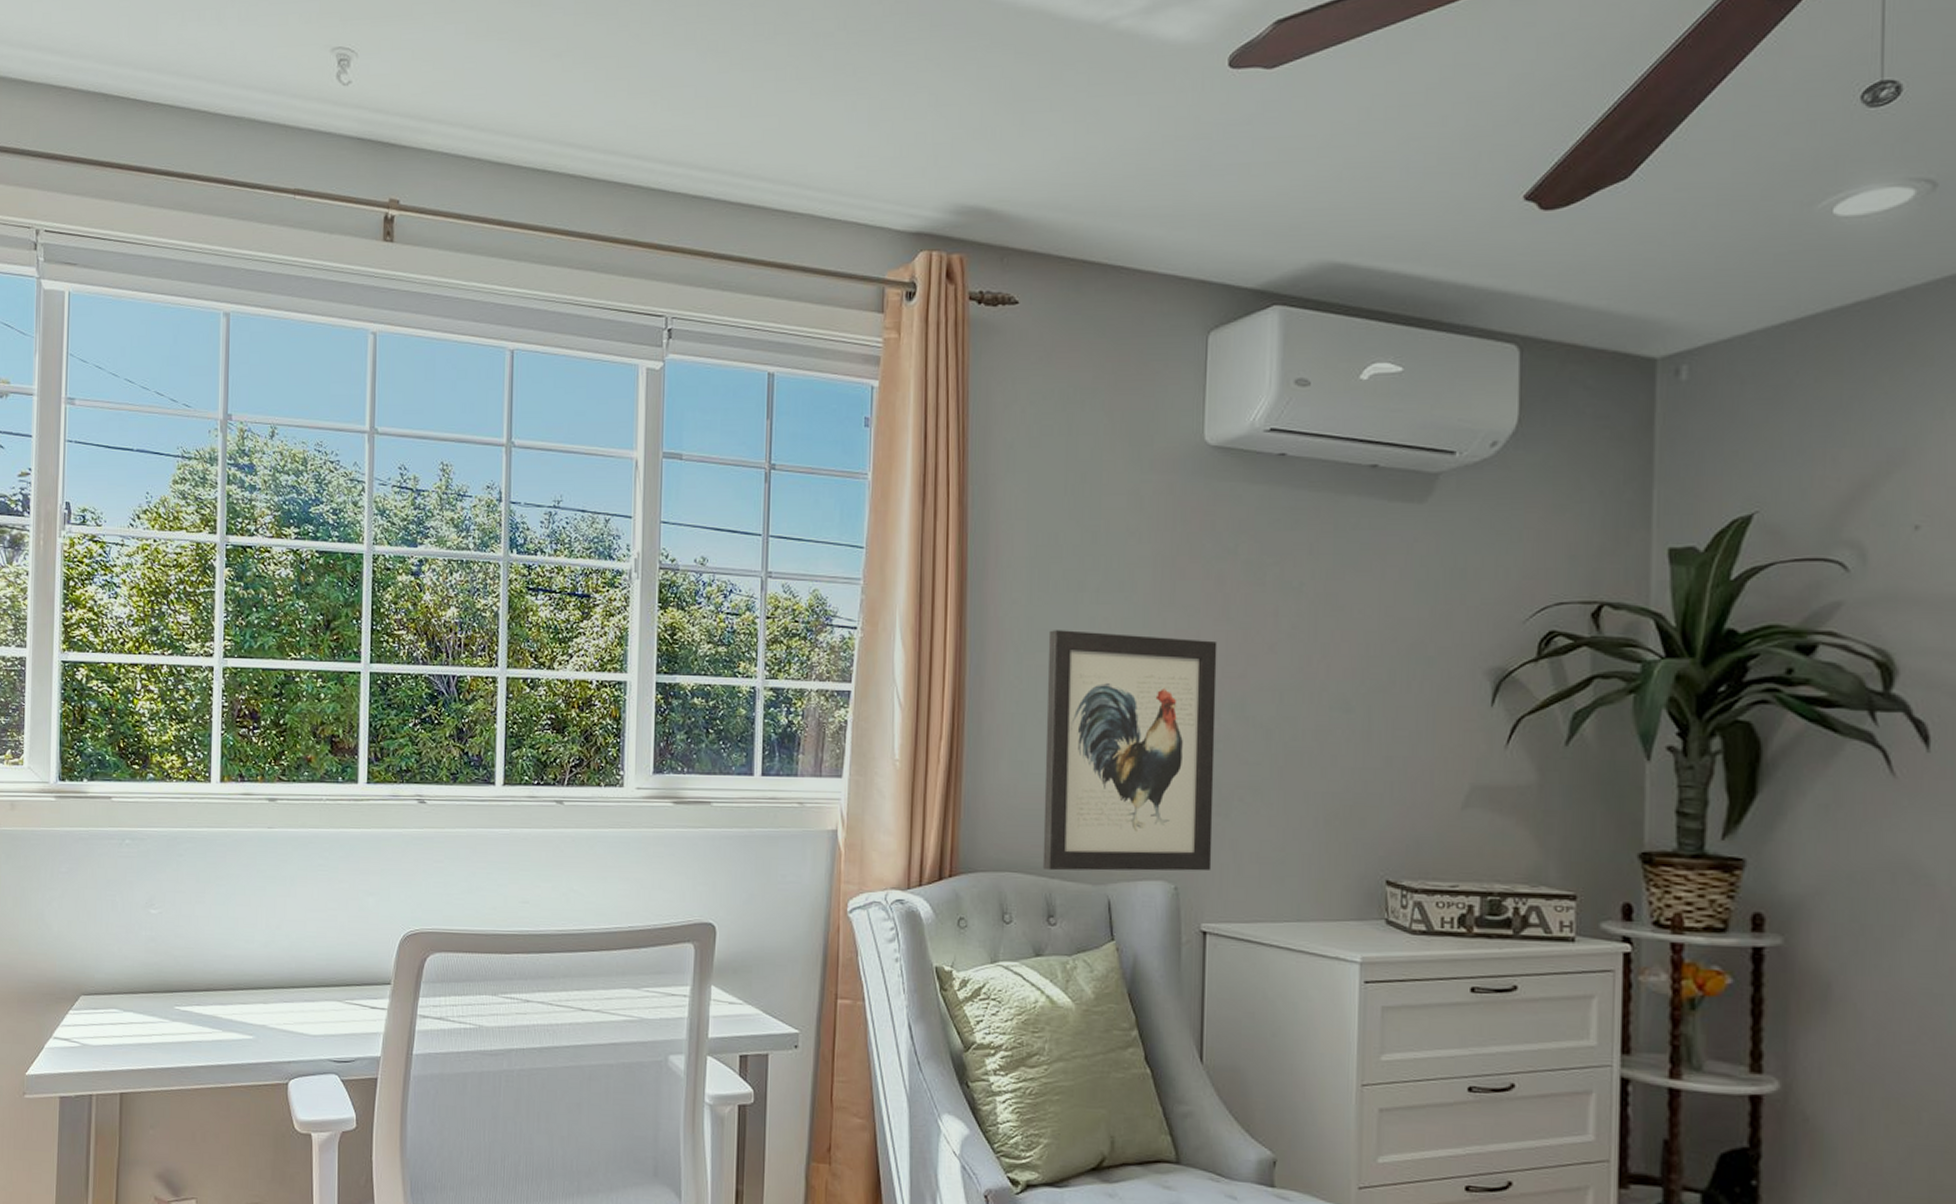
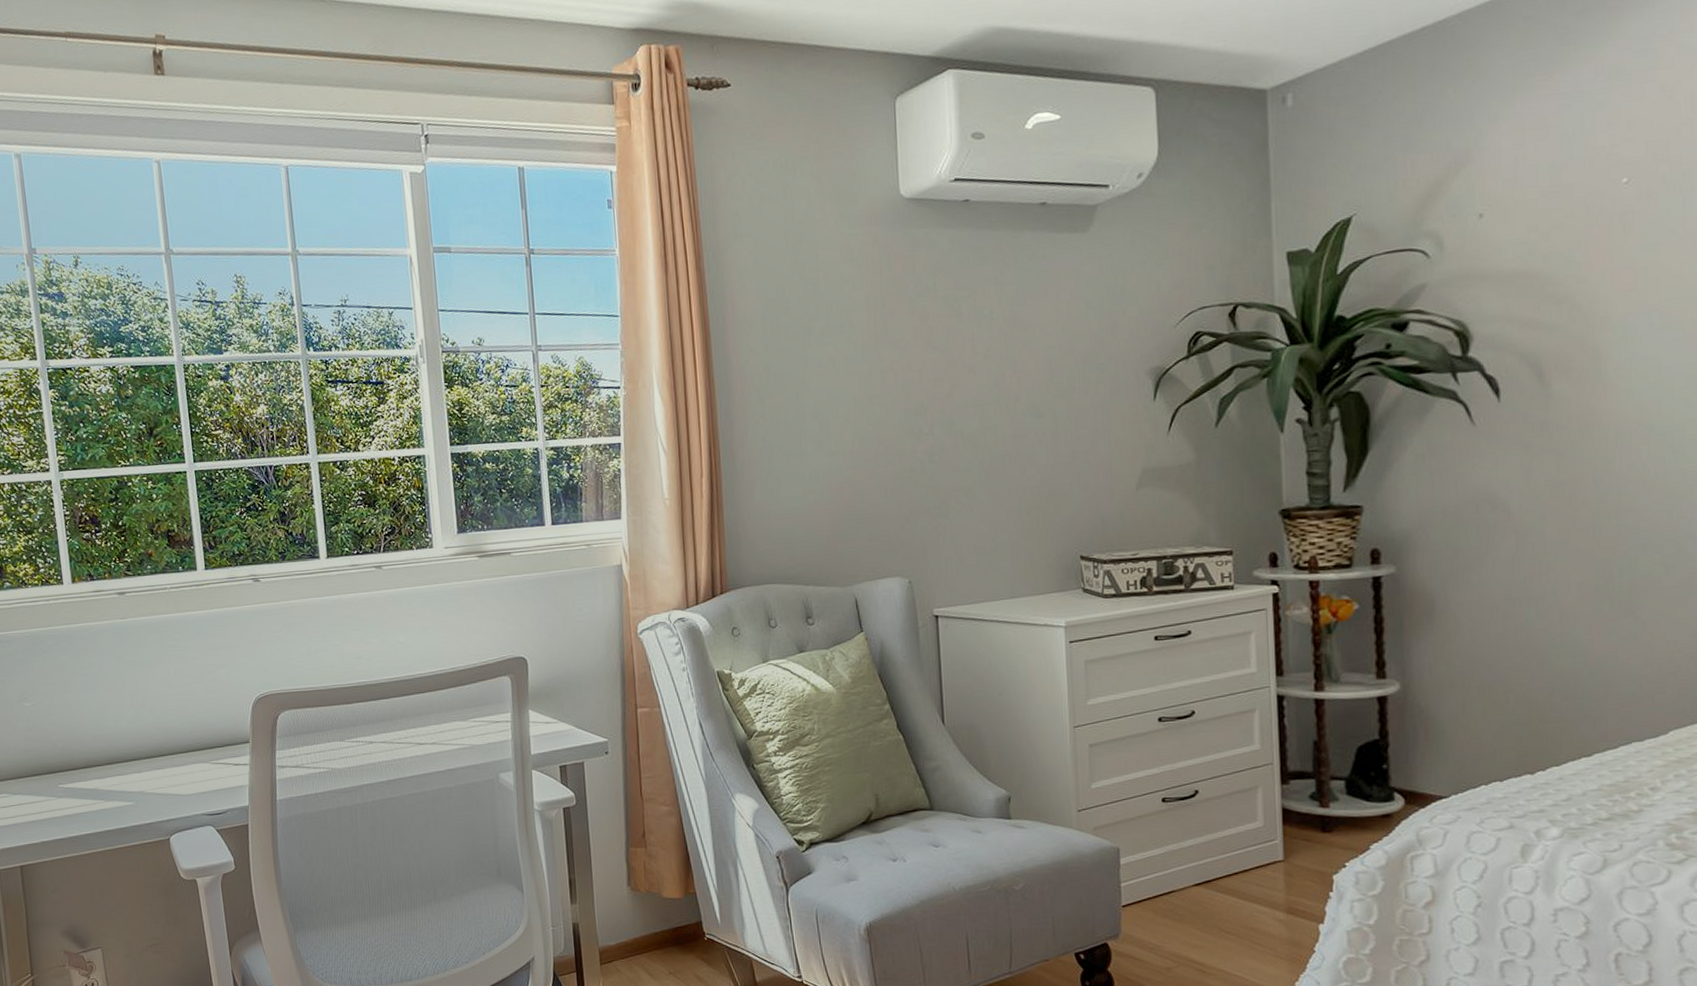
wall art: present [1042,630,1218,872] -> none [784,368,938,579]

